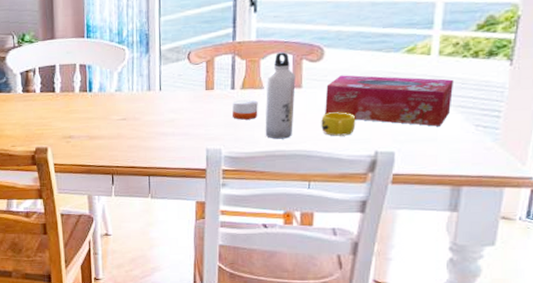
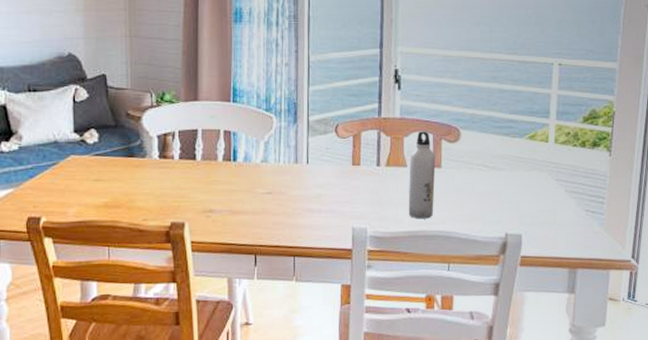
candle: present [232,98,258,120] -> none [378,176,402,198]
cup: present [321,112,356,136] -> none [459,193,489,218]
tissue box: present [325,75,454,126] -> none [462,157,568,210]

